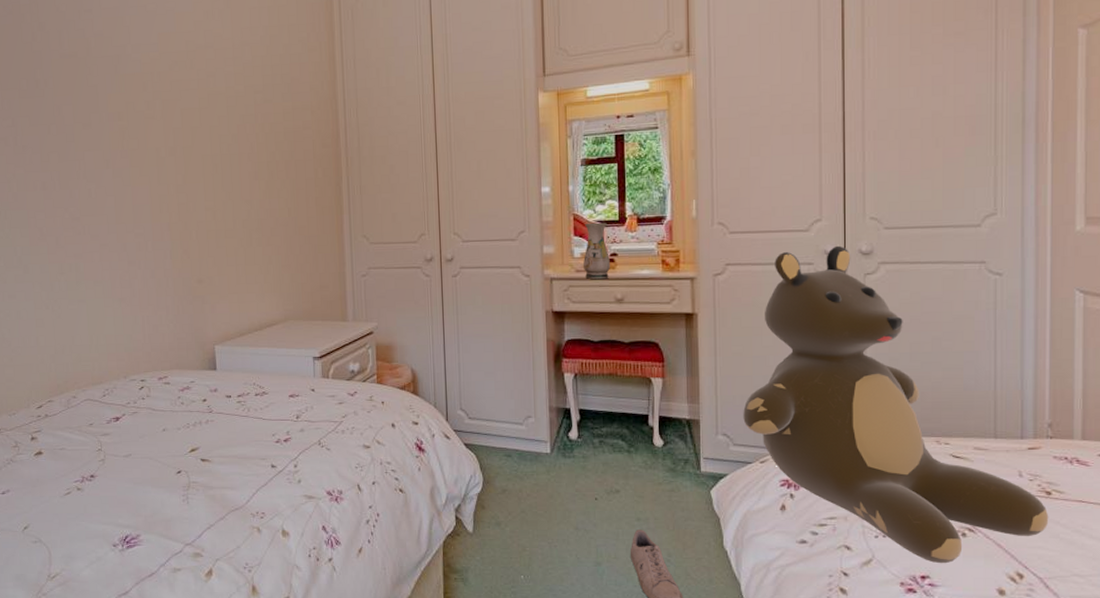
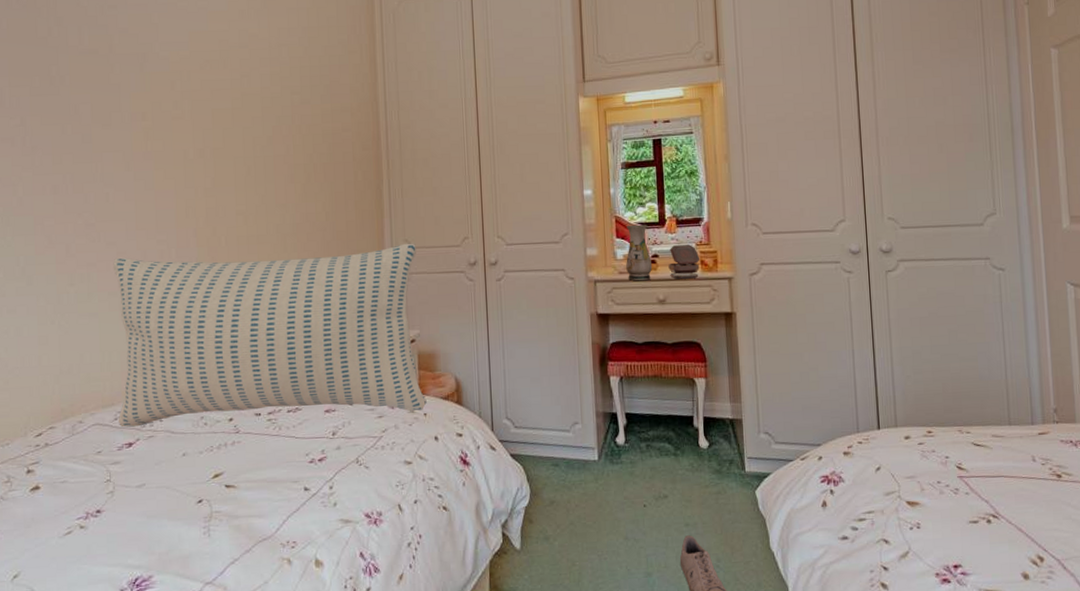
pillow: none [97,239,384,403] -> present [113,243,427,428]
jewelry box: none [627,244,661,279] -> present [668,245,700,279]
teddy bear: present [743,245,1049,564] -> none [783,244,1062,552]

